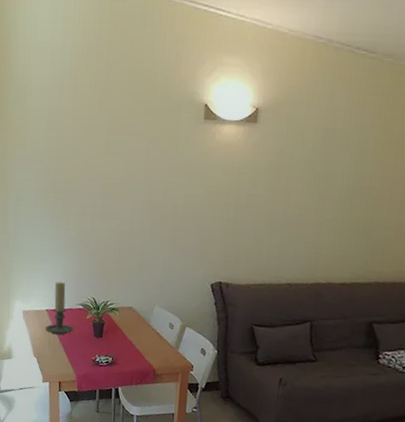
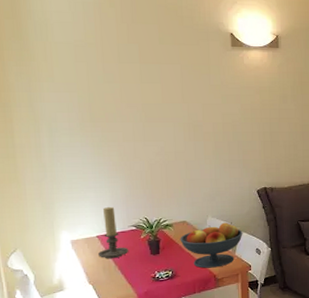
fruit bowl: none [124,314,190,362] -> present [180,222,243,268]

